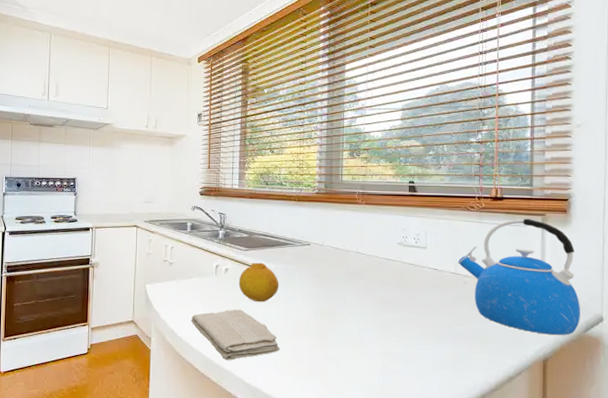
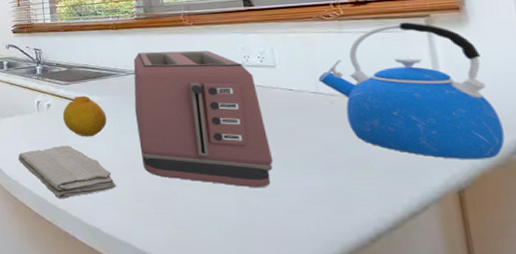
toaster: none [304,225,414,354] -> present [133,50,274,188]

